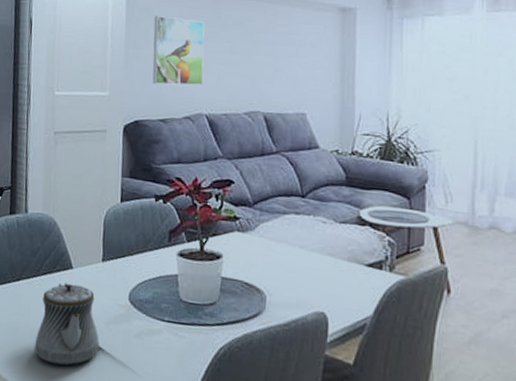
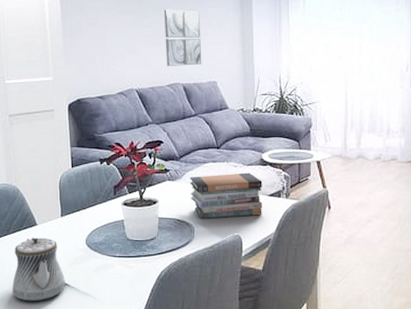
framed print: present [152,16,205,85] -> none [86,8,132,67]
wall art: none [245,22,291,92] -> present [164,9,202,66]
book stack: none [263,229,359,291] -> present [190,173,262,219]

